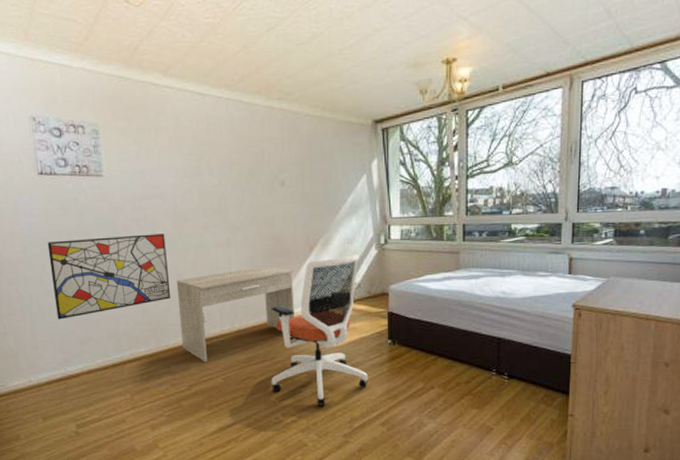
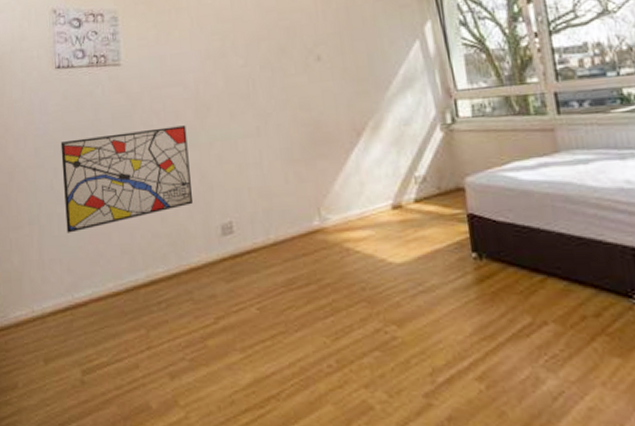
desk: present [176,267,294,362] -> none [199,159,344,286]
office chair: present [270,255,368,407] -> none [313,139,451,350]

